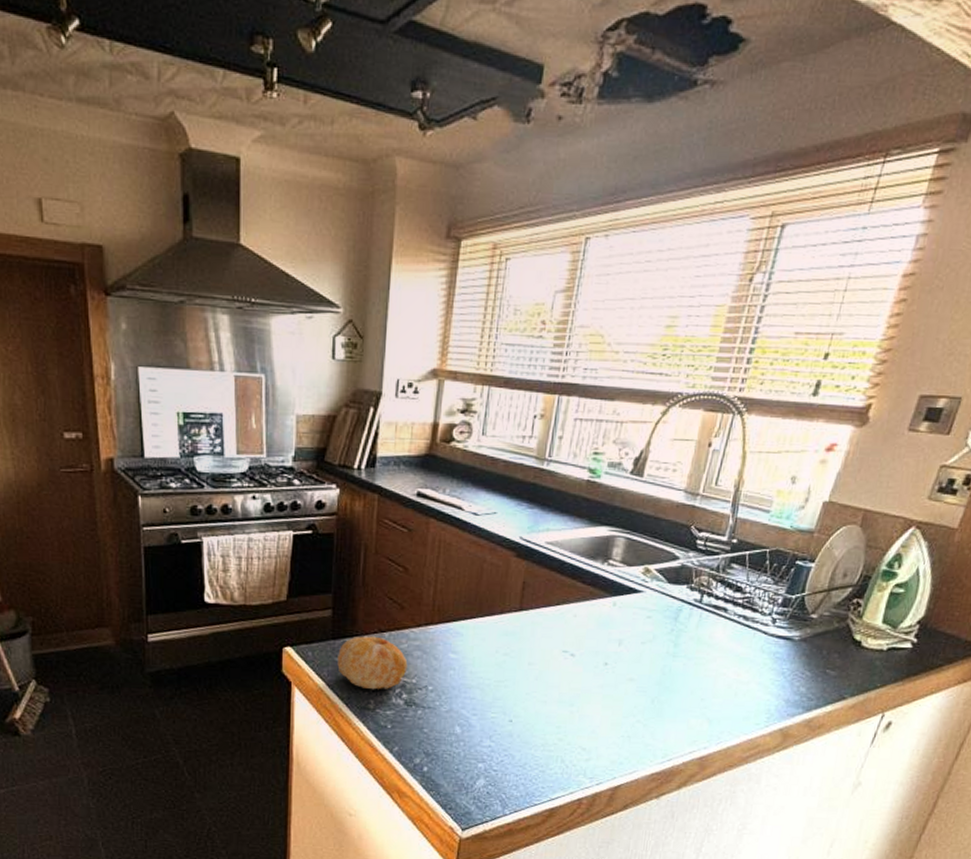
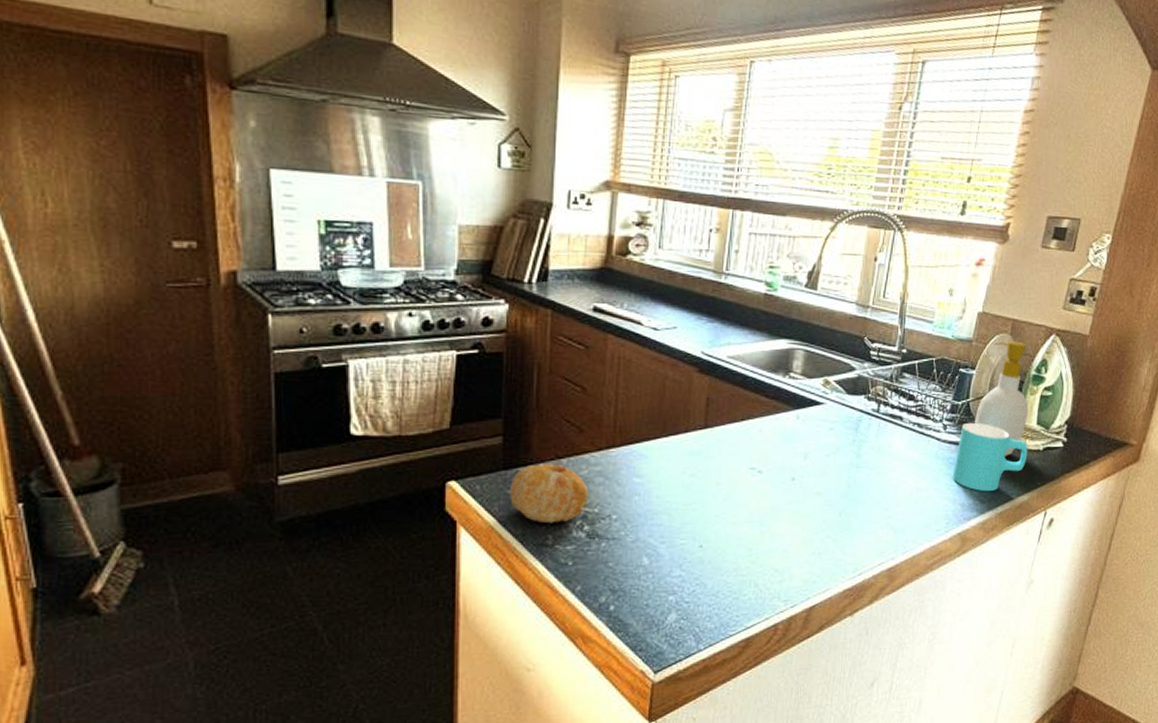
cup: none [778,617,869,690] -> present [952,422,1028,492]
soap bottle: none [809,533,879,654] -> present [975,341,1029,456]

